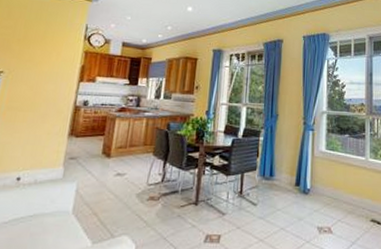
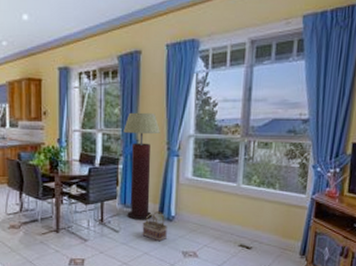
floor lamp: none [265,90,298,193] -> present [123,112,160,220]
basket: none [279,184,303,216] -> present [142,211,167,242]

